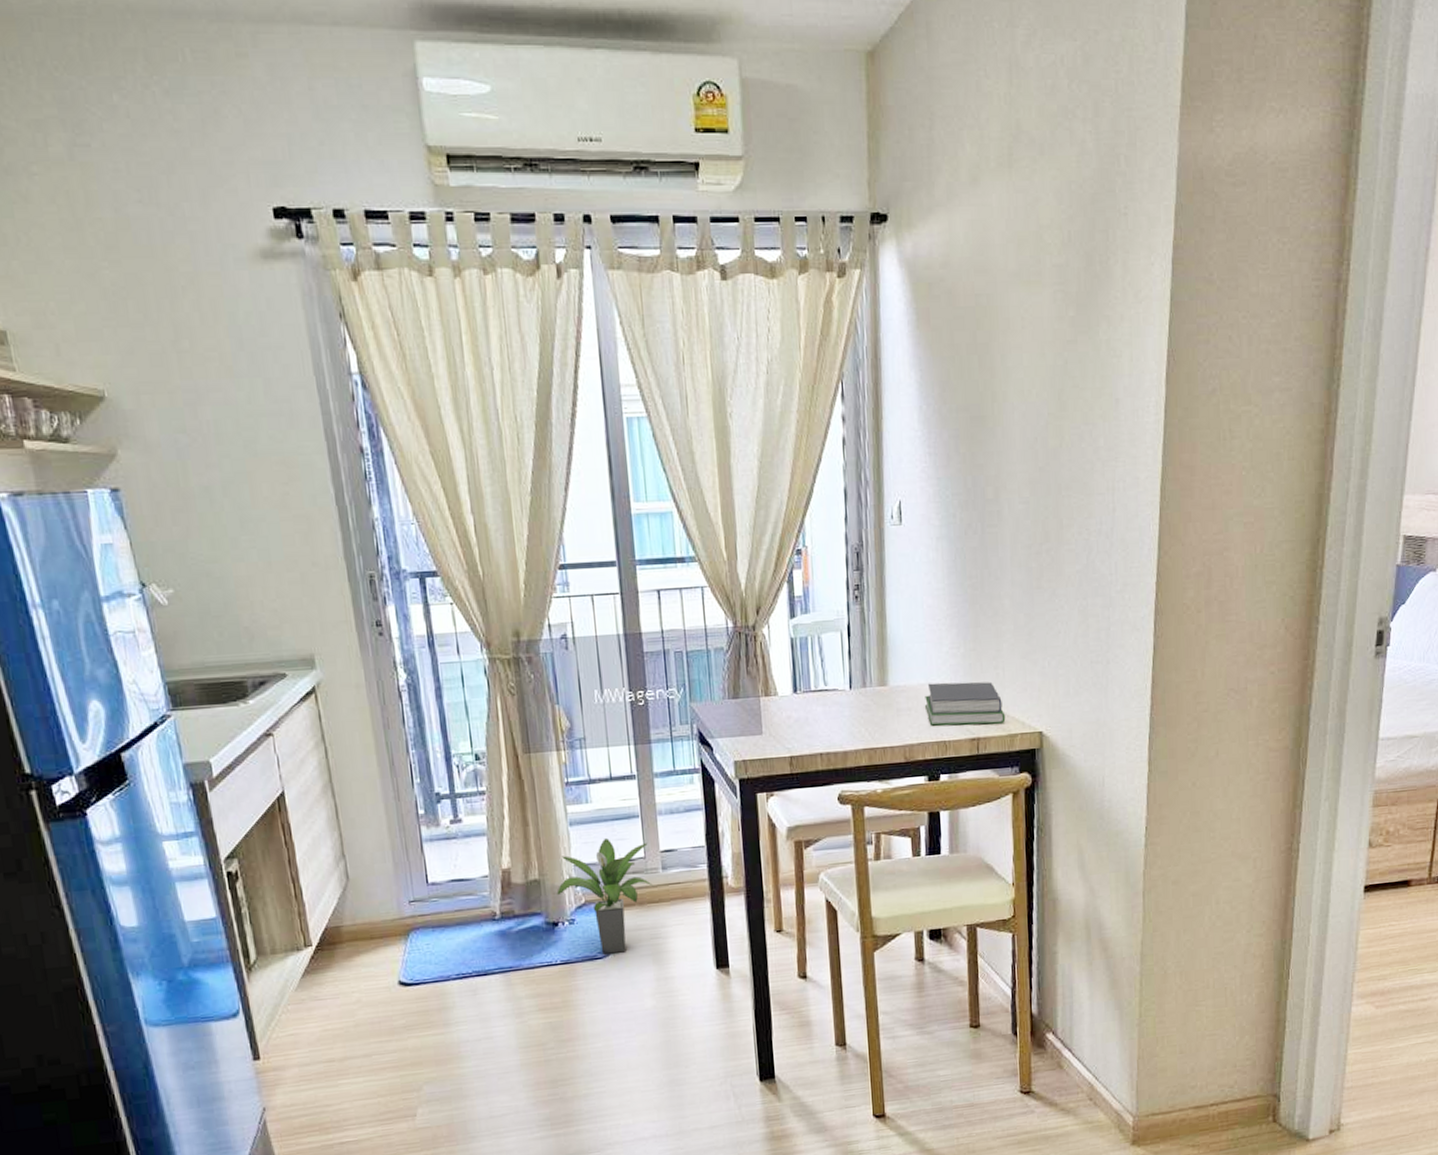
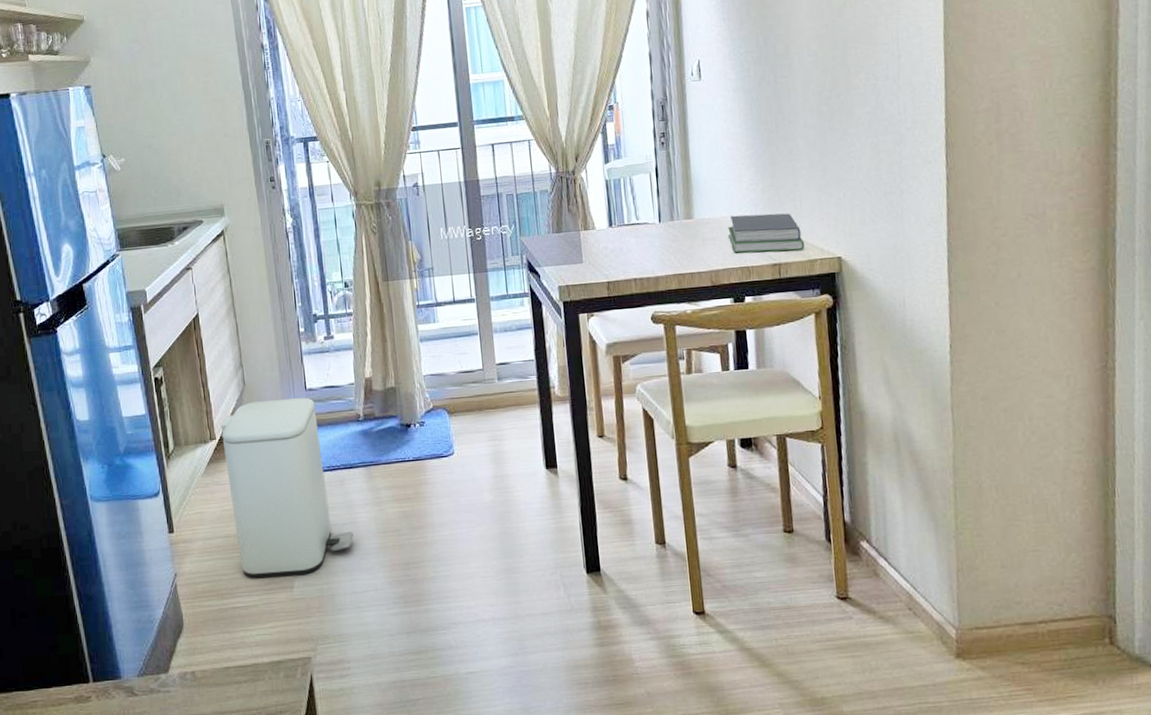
pedal bin: none [318,893,490,1108] -> present [221,397,354,579]
potted plant: present [557,839,654,955] -> none [409,353,491,453]

